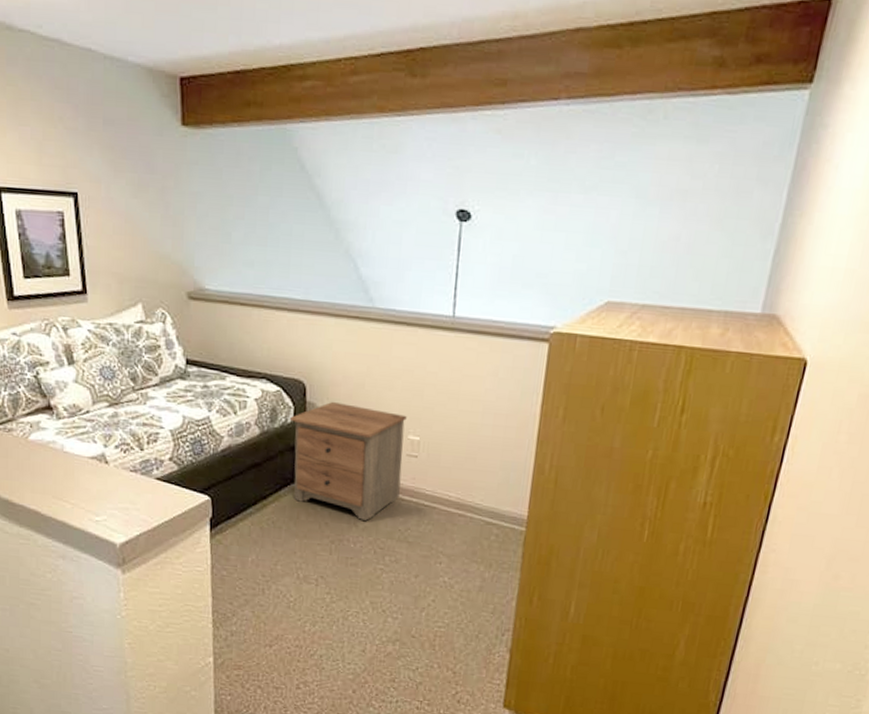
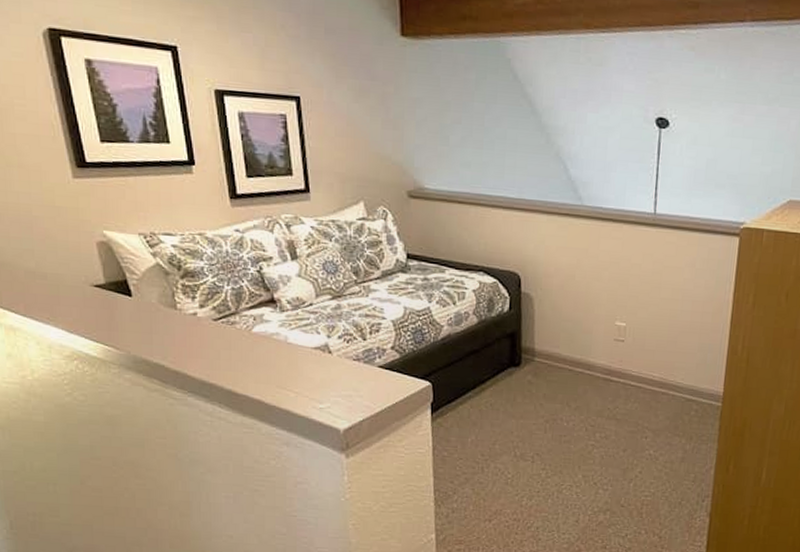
nightstand: present [289,401,407,521] -> none [505,291,614,401]

